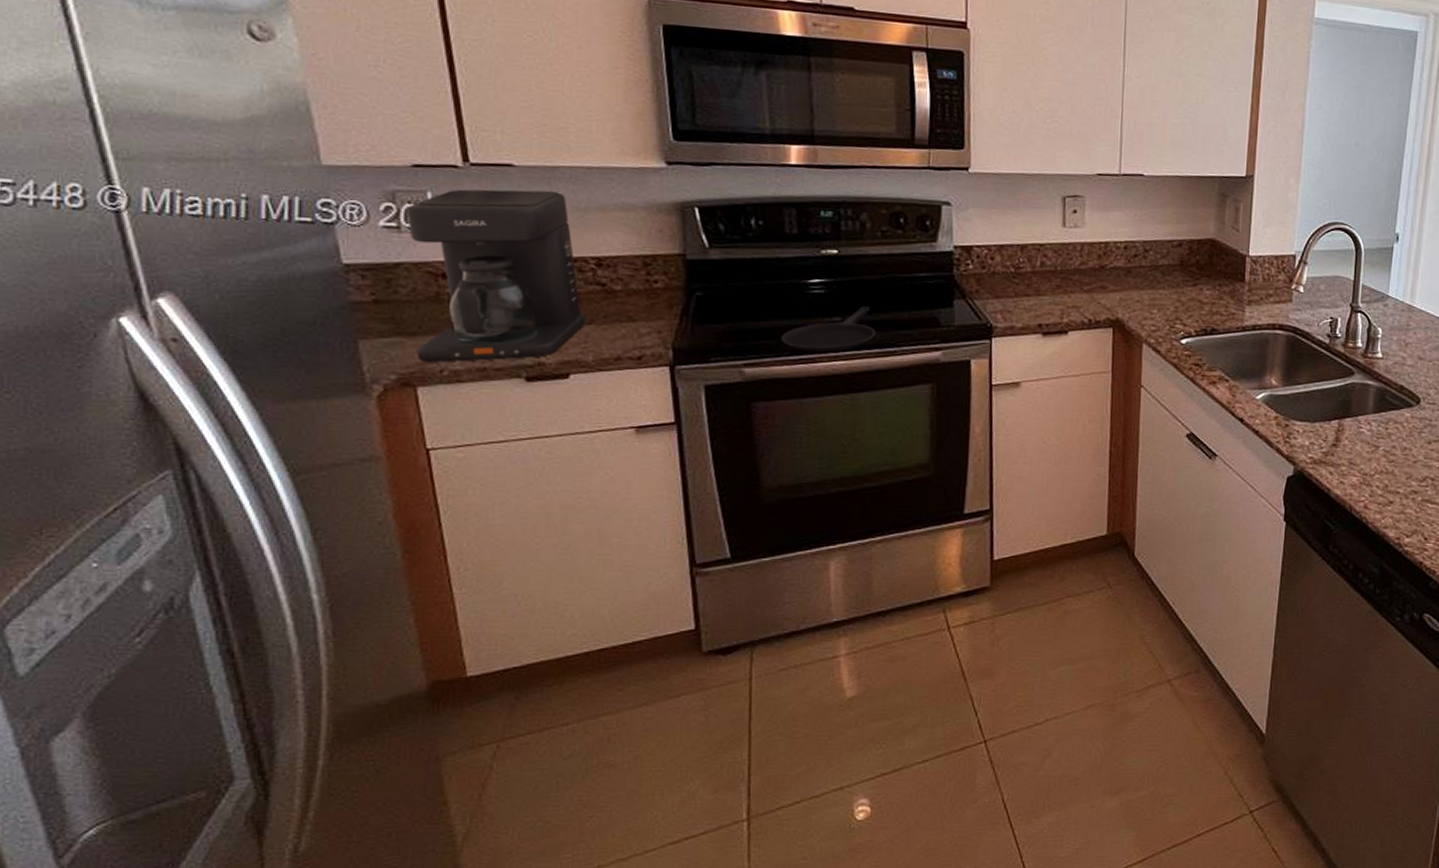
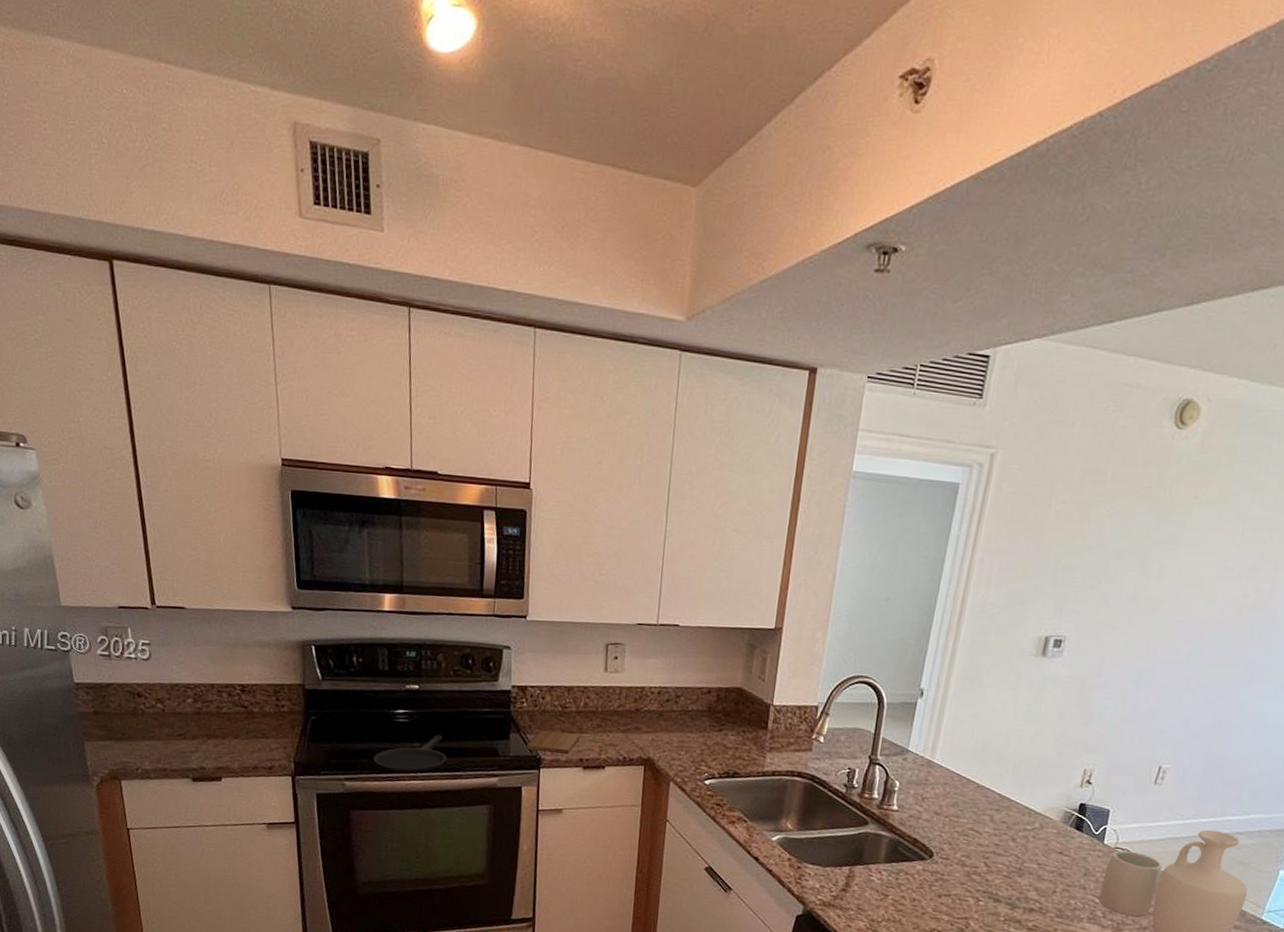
coffee maker: present [406,189,586,362] -> none [114,626,234,763]
cutting board: none [974,294,1039,320] -> present [526,730,581,754]

